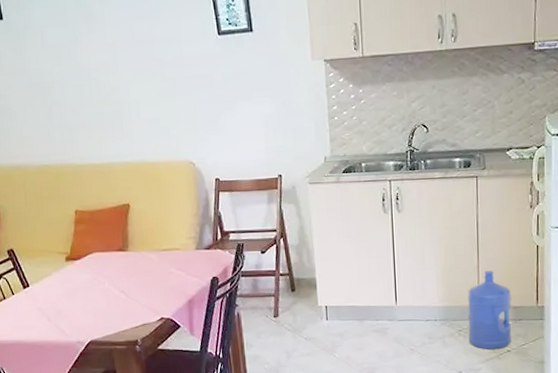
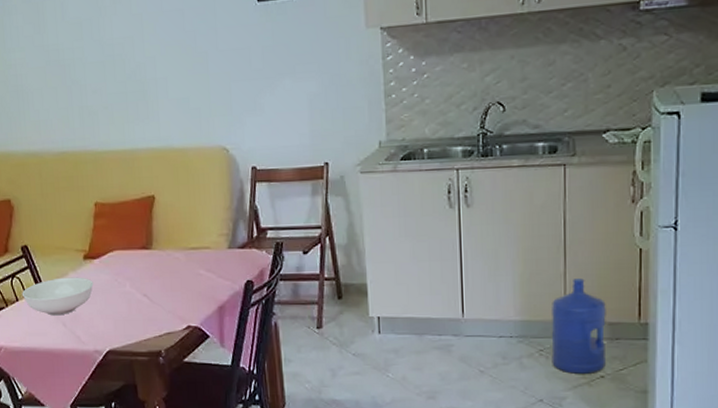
bowl: none [9,276,75,312] -> present [22,277,94,316]

